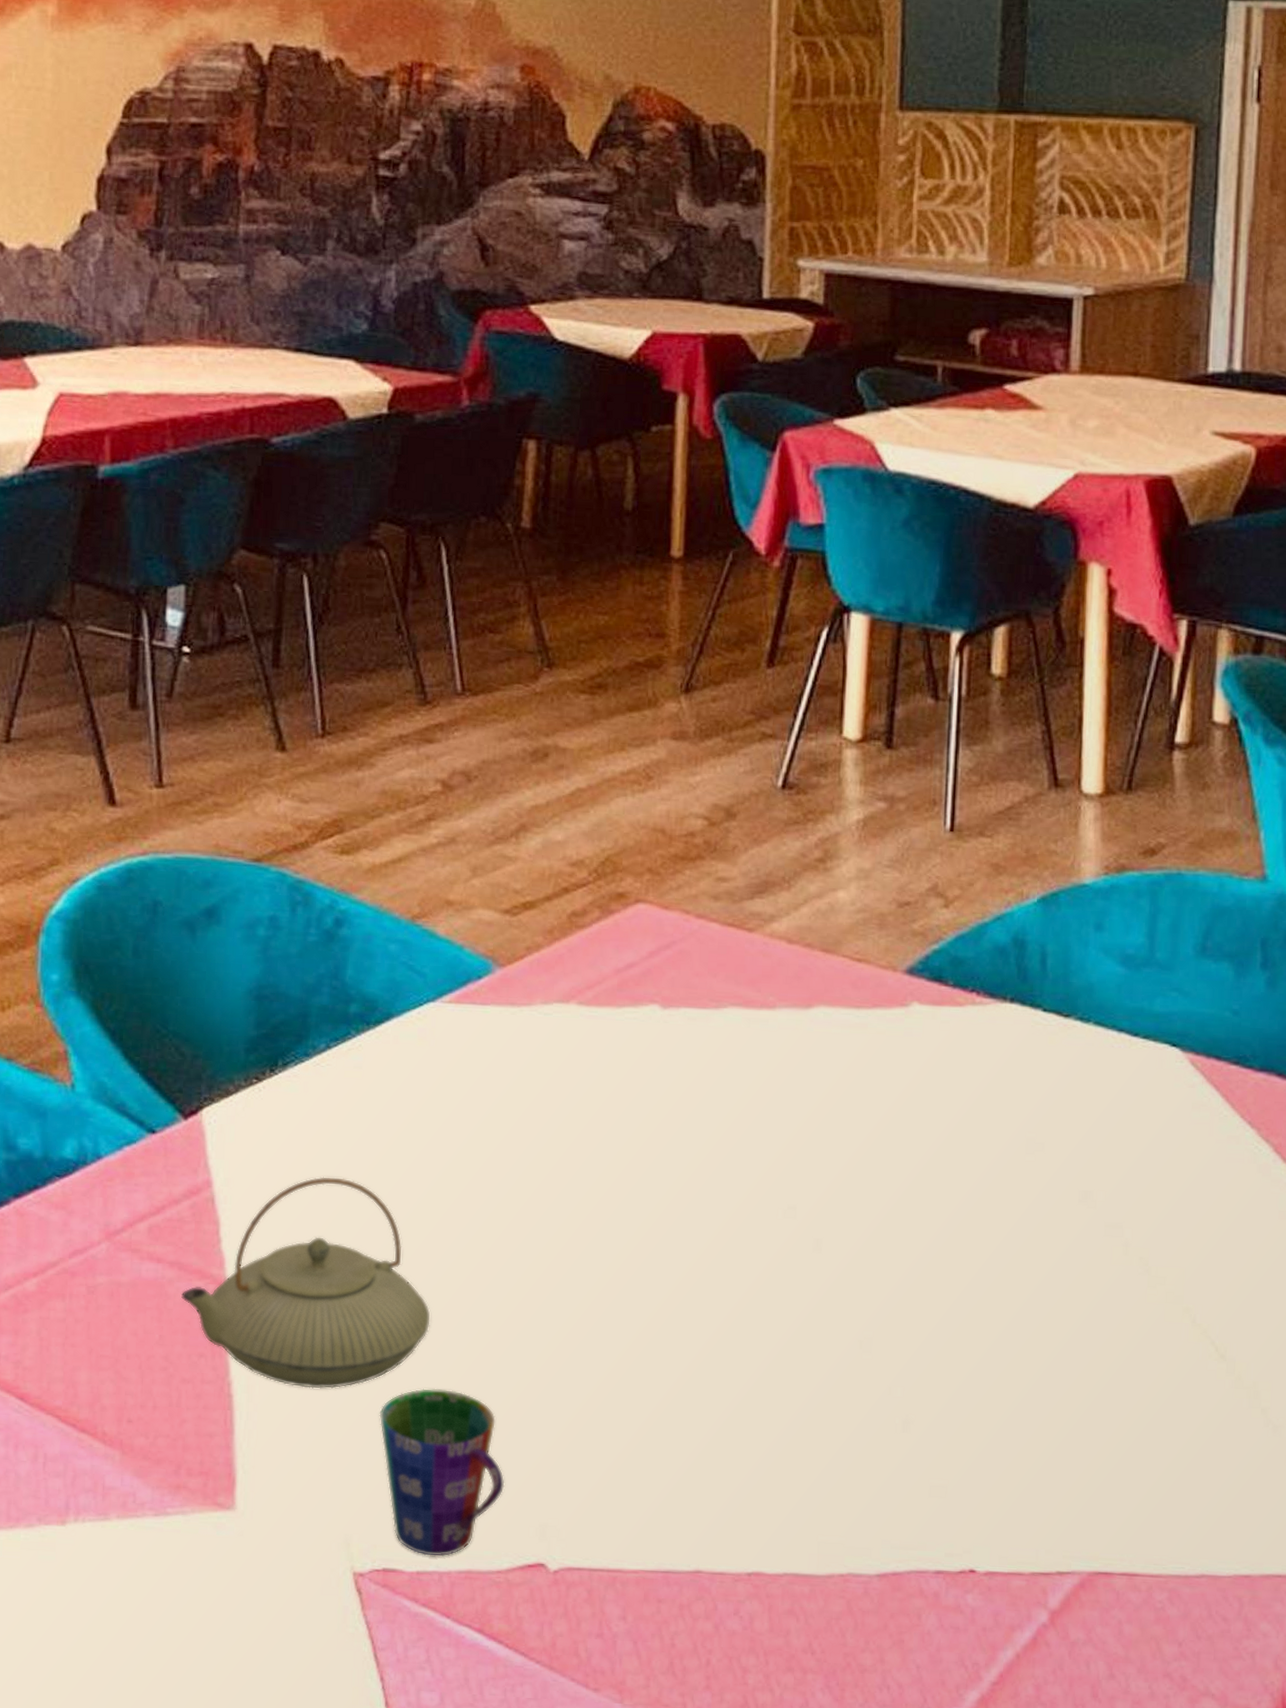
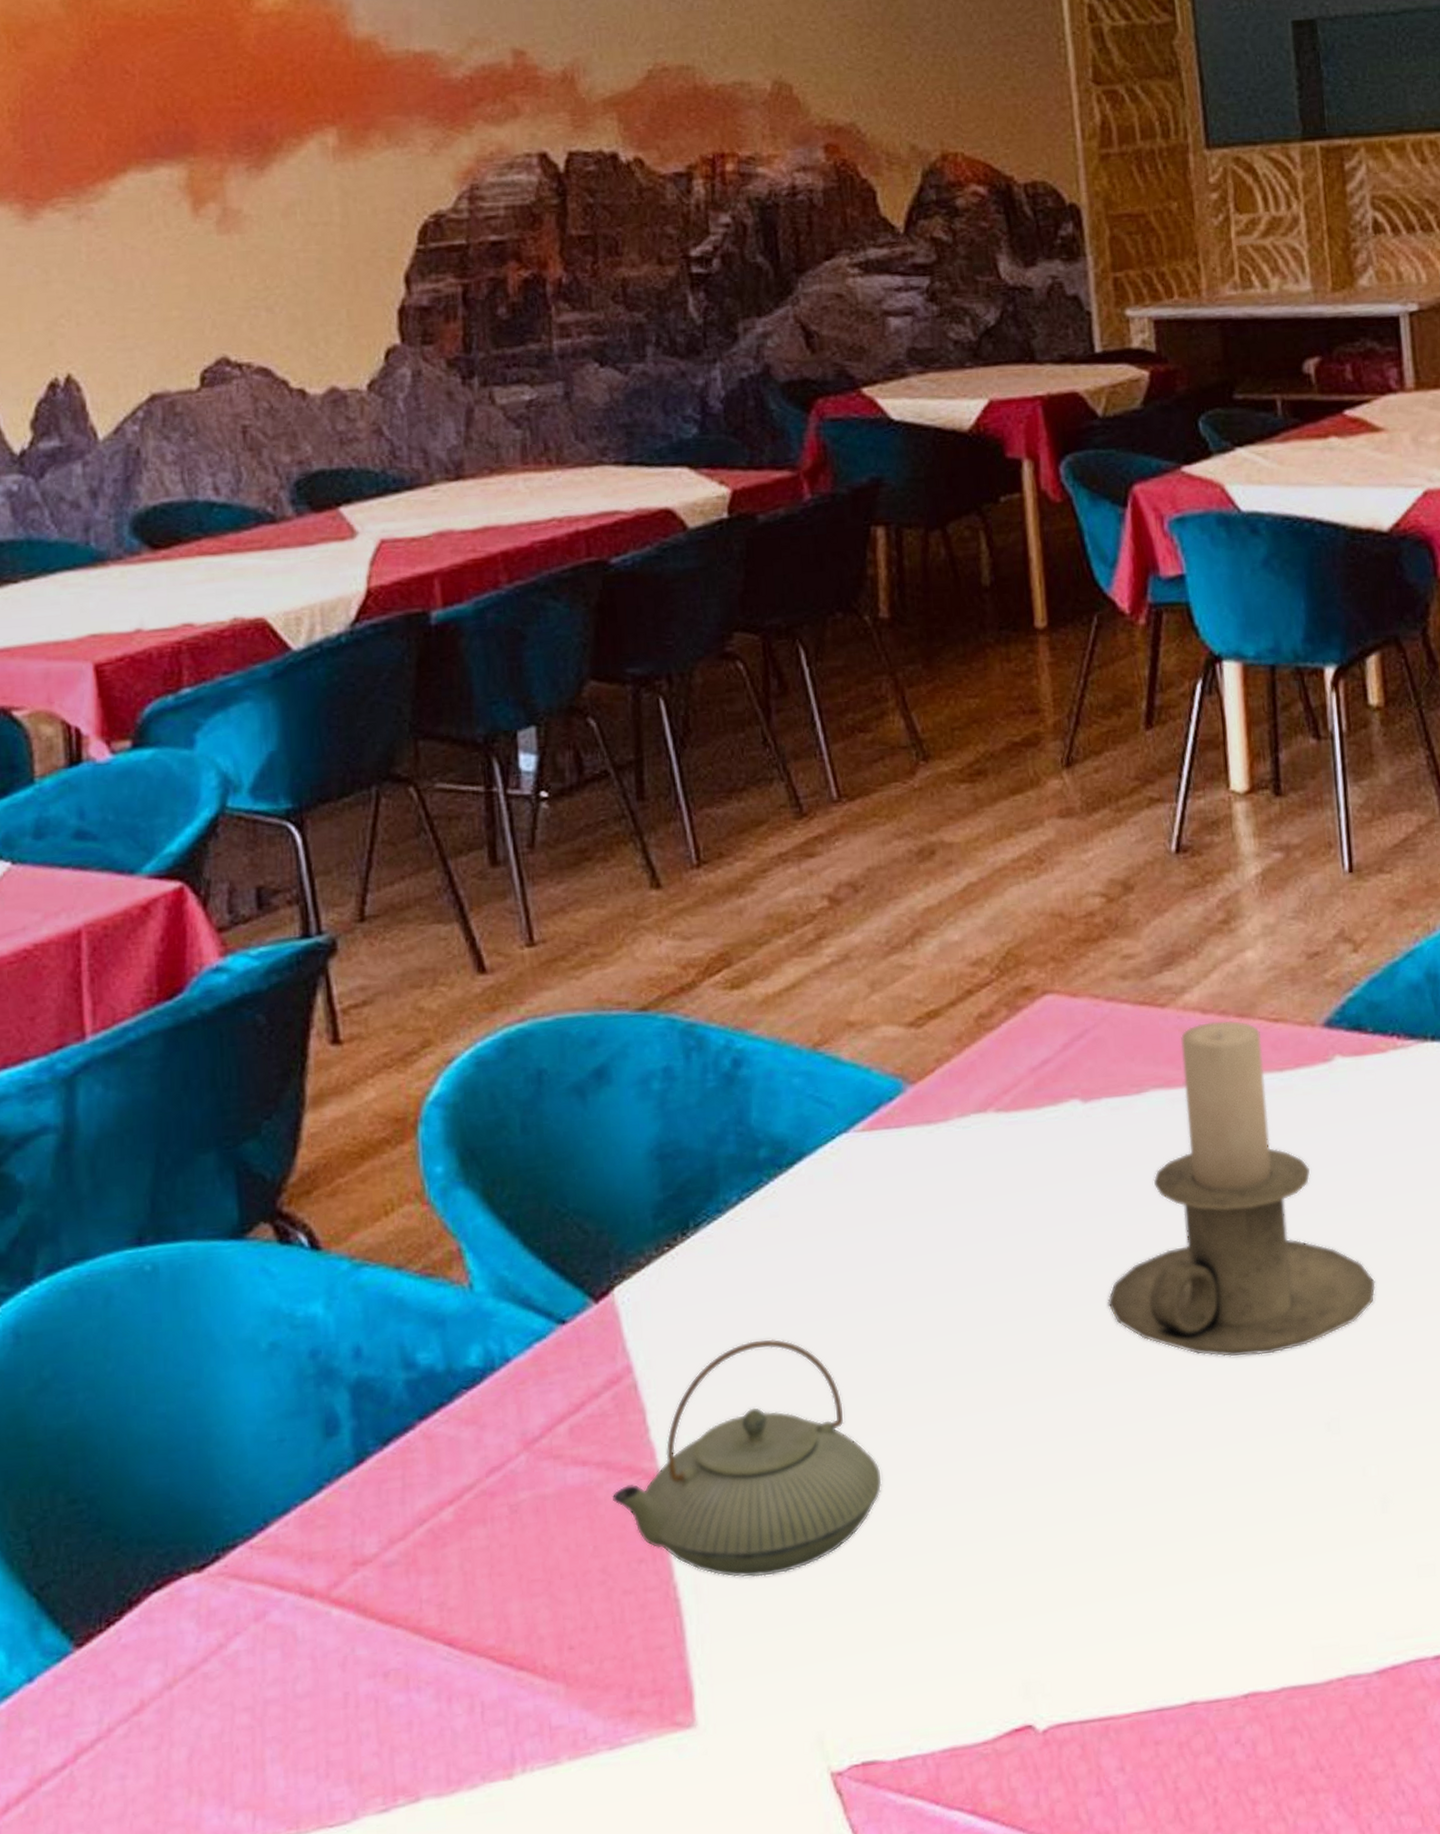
cup: present [379,1388,505,1557] -> none [839,1551,981,1740]
candle holder: none [663,952,924,1269] -> present [1107,1020,1376,1357]

